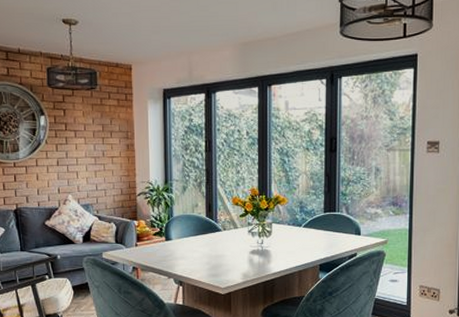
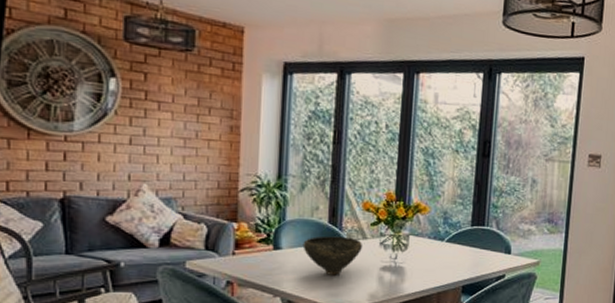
bowl: none [187,227,235,259] -> present [302,236,363,275]

